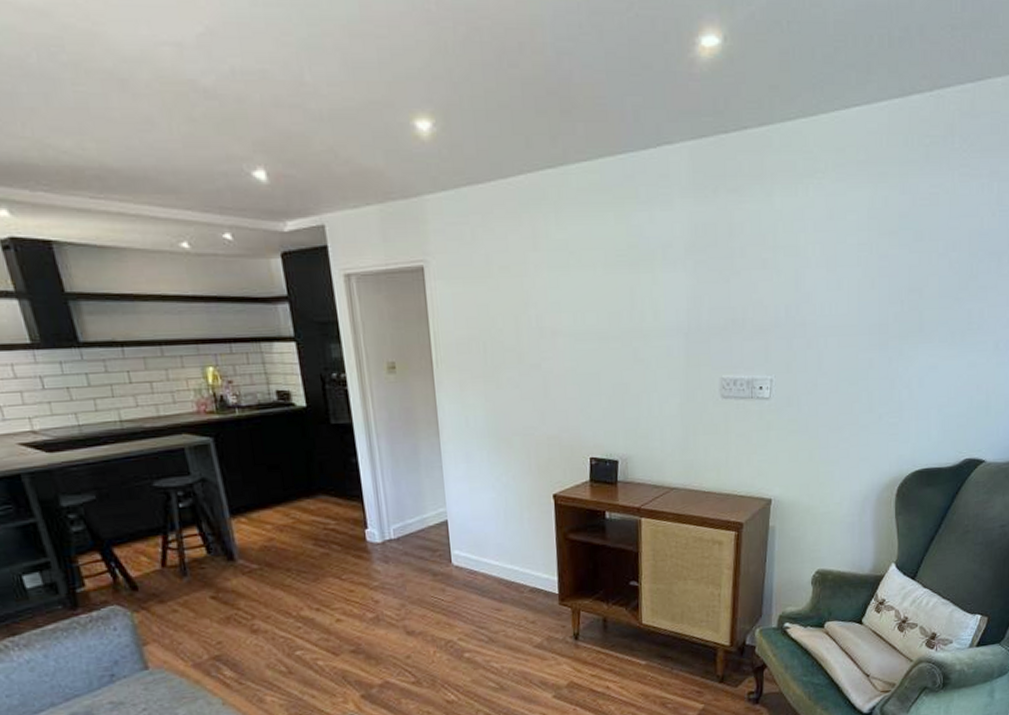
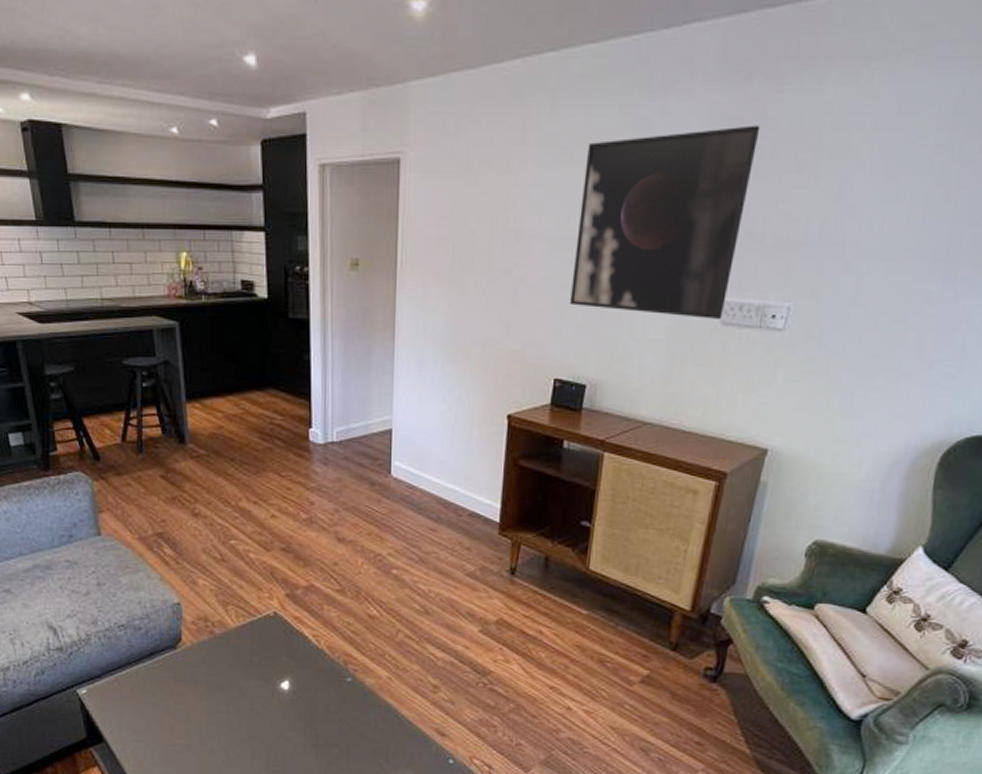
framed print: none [592,230,730,394] -> present [570,125,761,319]

